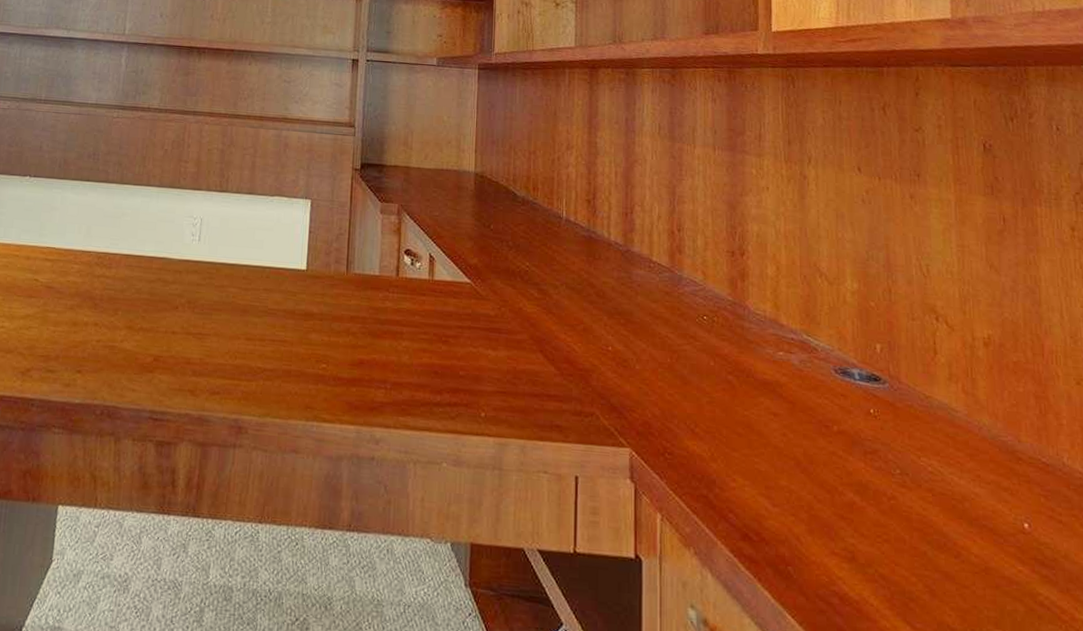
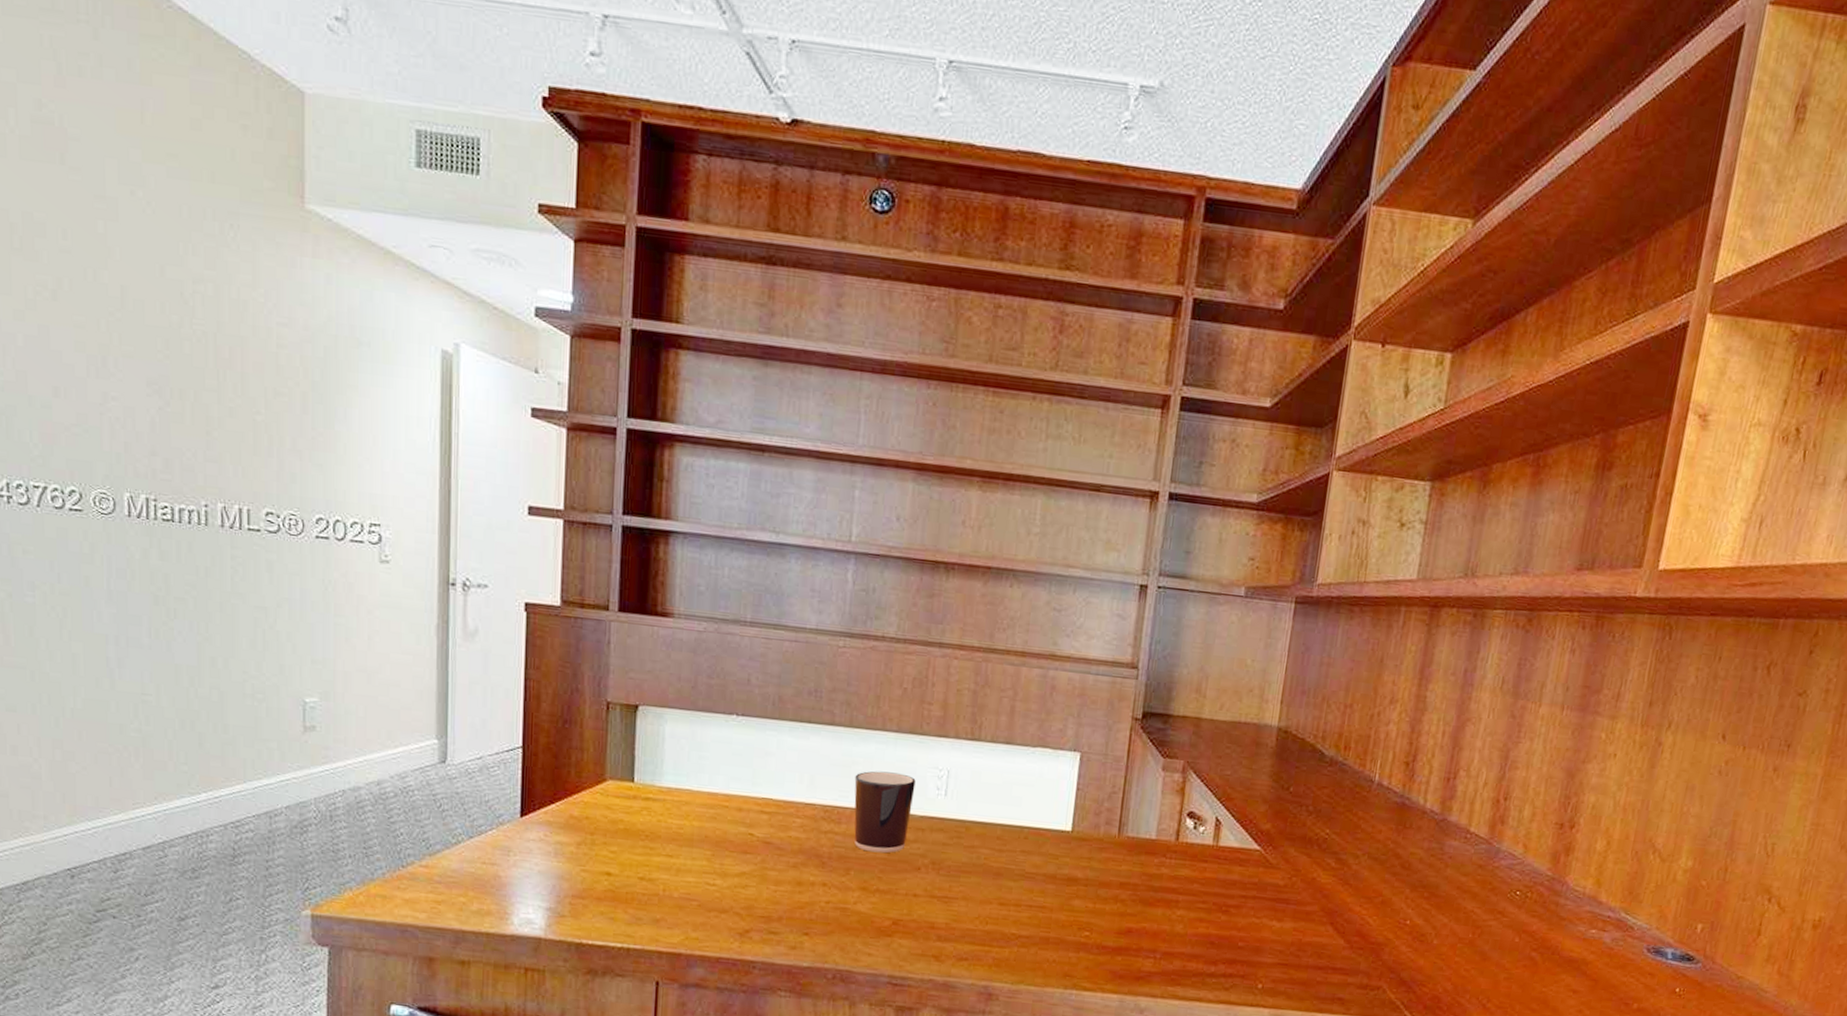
mug: none [122,221,174,294] -> present [854,771,916,854]

